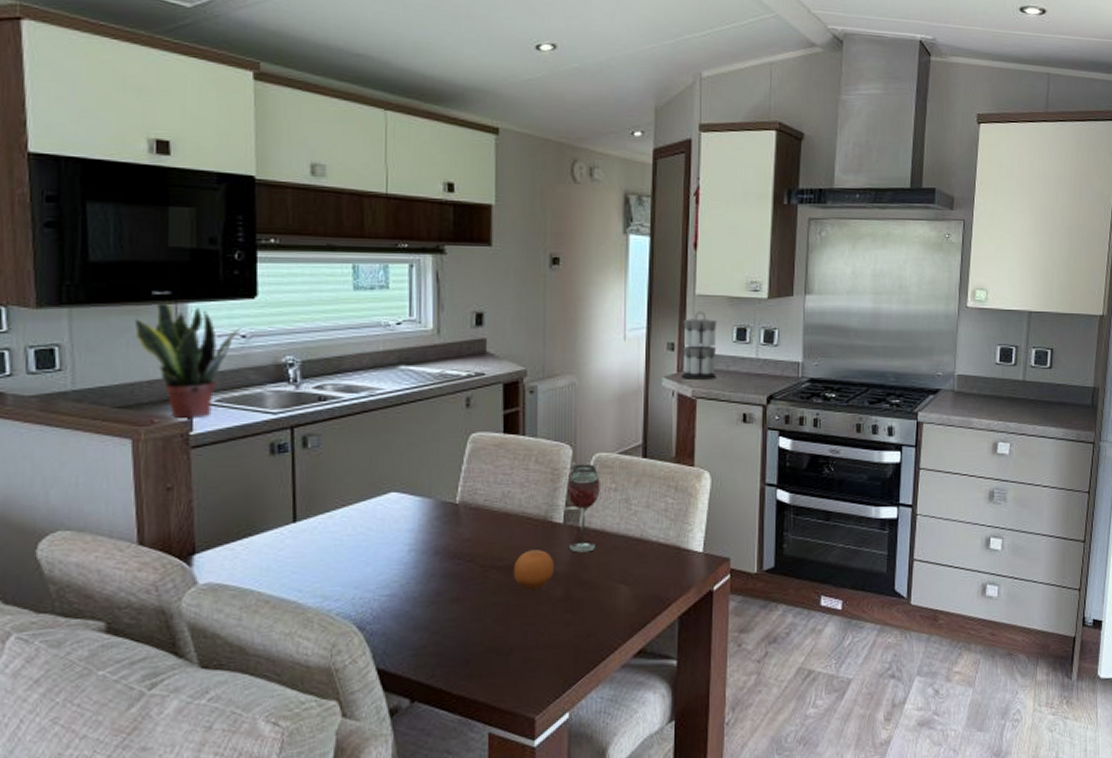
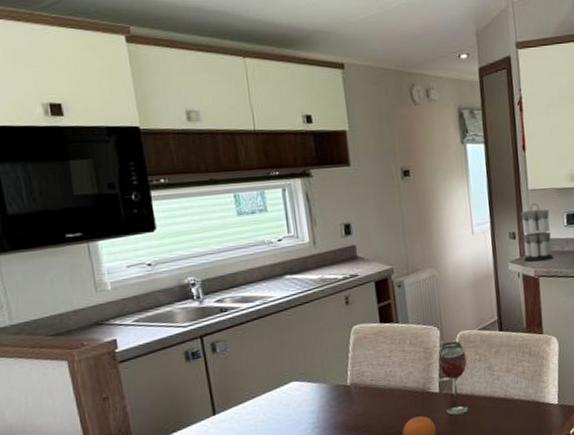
potted plant: present [135,303,241,420] -> none [55,243,146,340]

